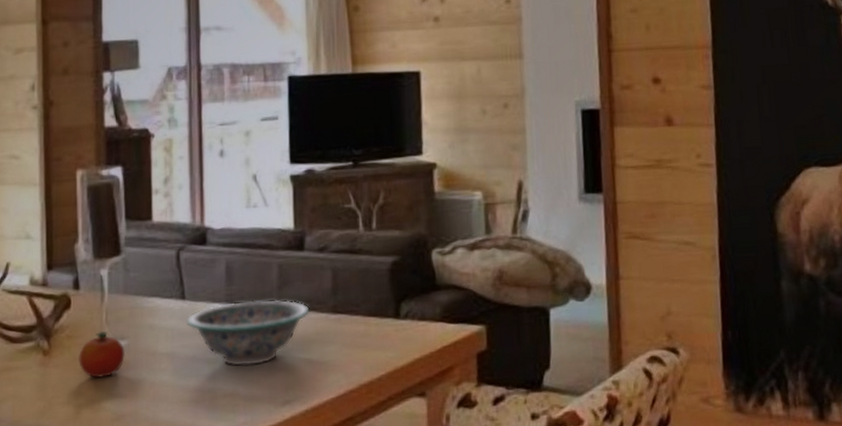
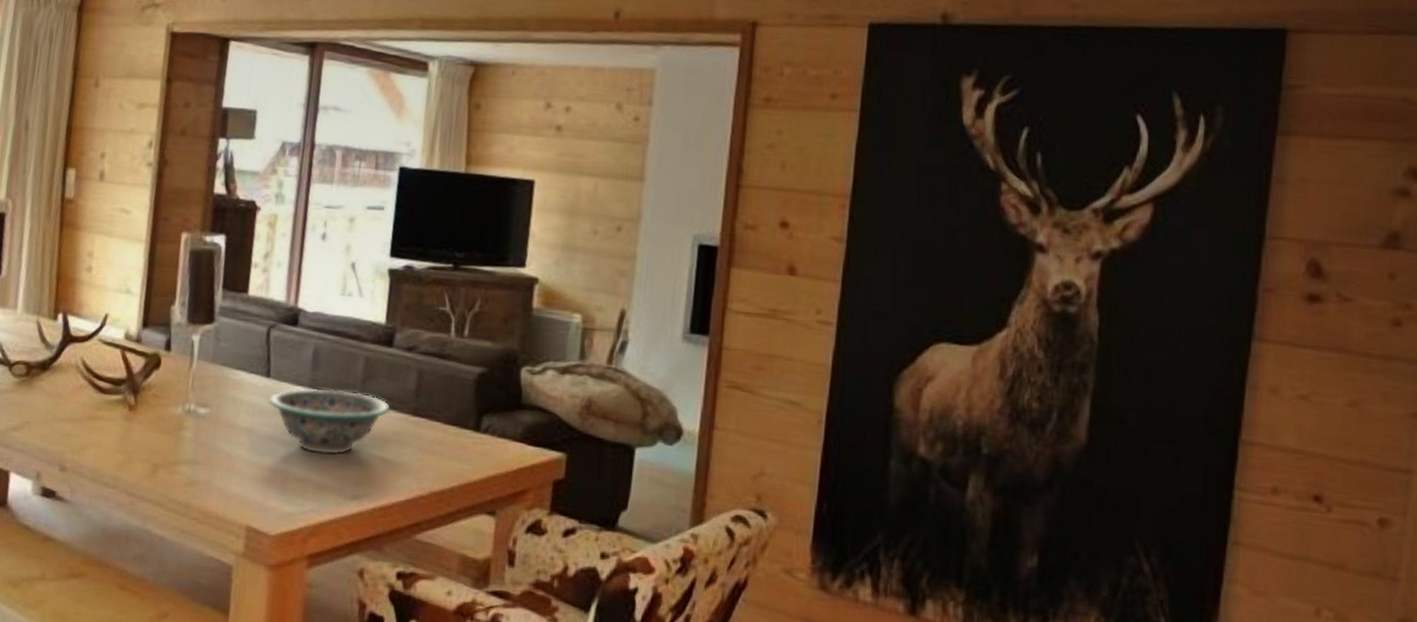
fruit: present [79,331,125,378] -> none [161,396,206,442]

